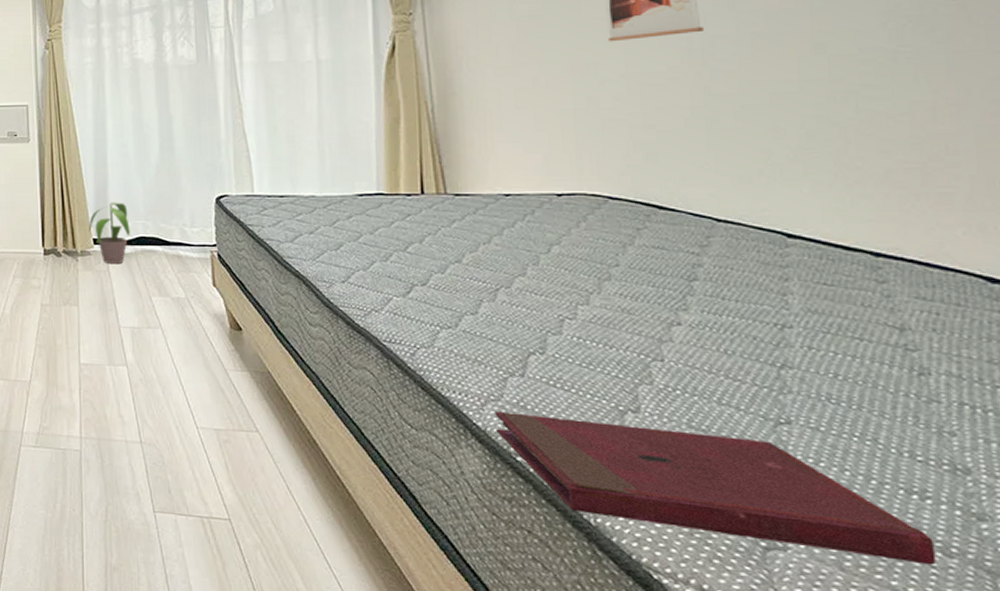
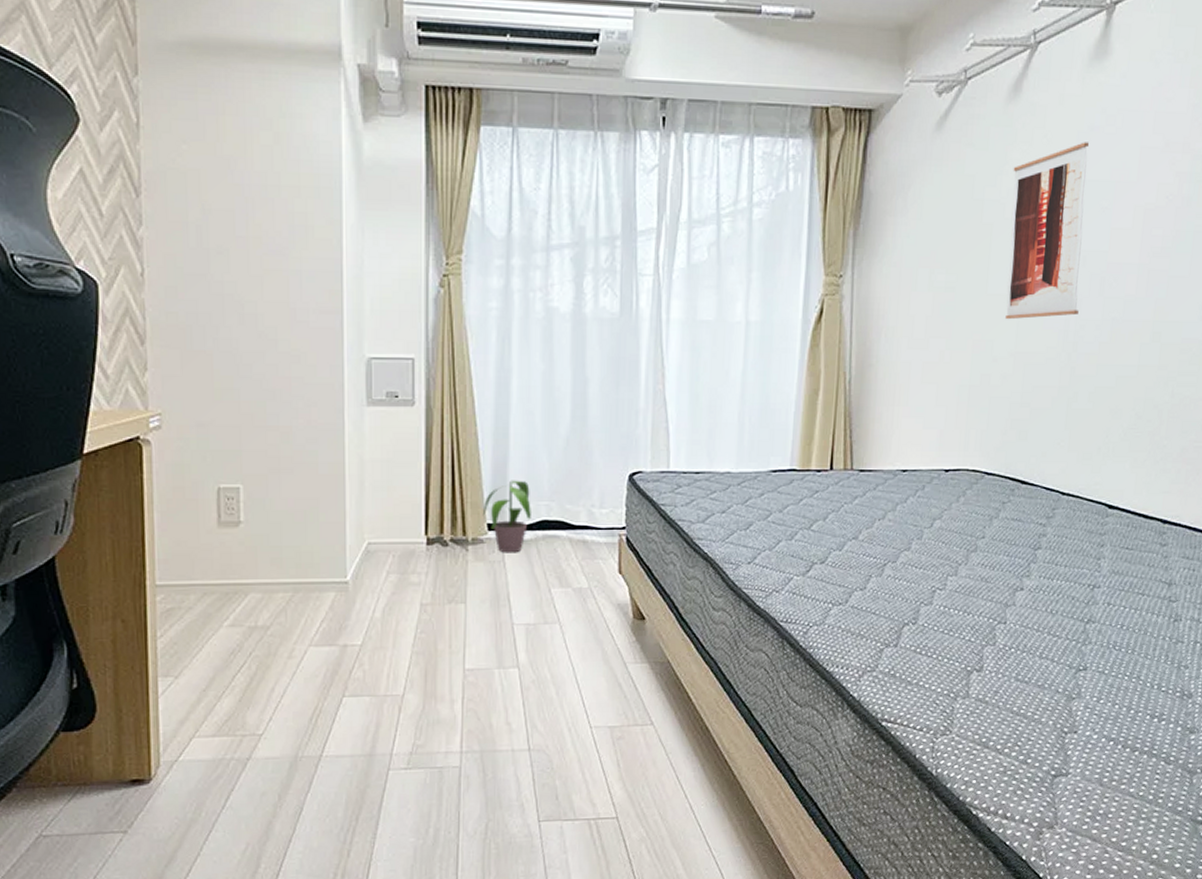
book: present [495,412,936,565] -> none [868,681,1161,773]

